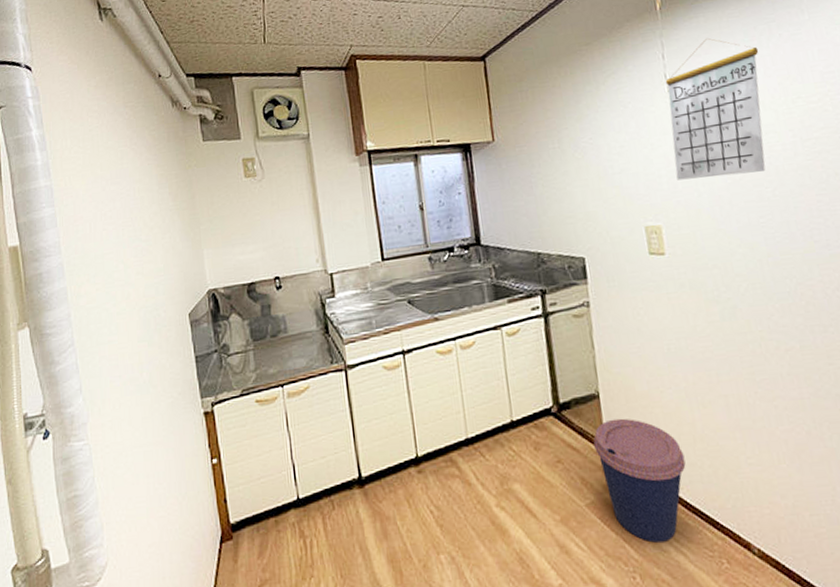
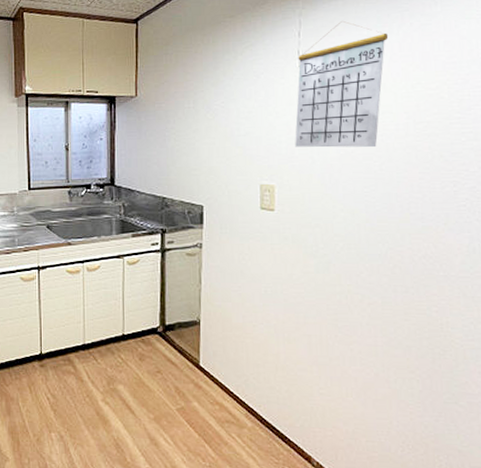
coffee cup: present [593,418,686,543] -> none [190,343,266,447]

